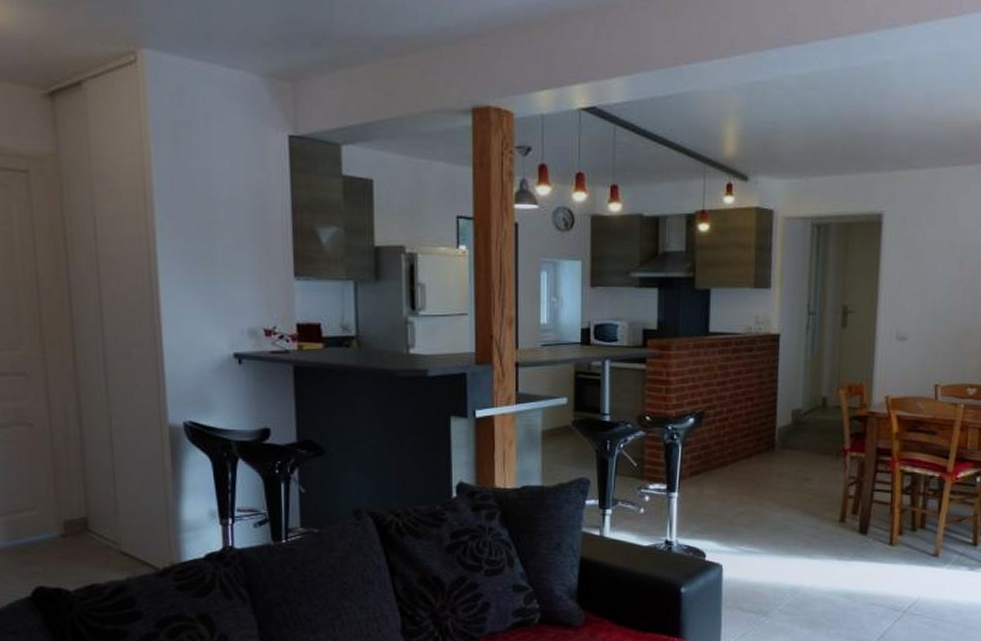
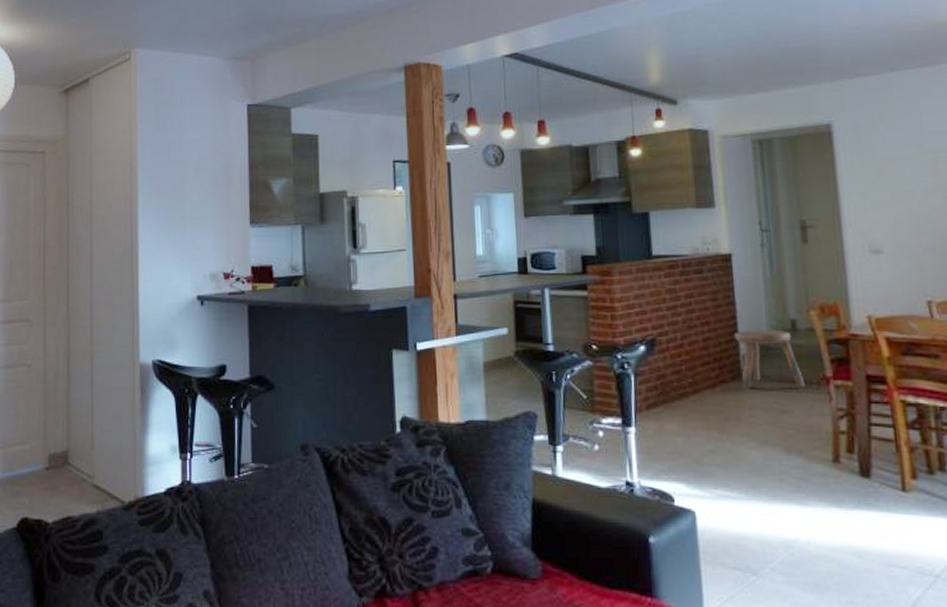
stool: none [772,406,827,458] -> present [733,329,806,388]

